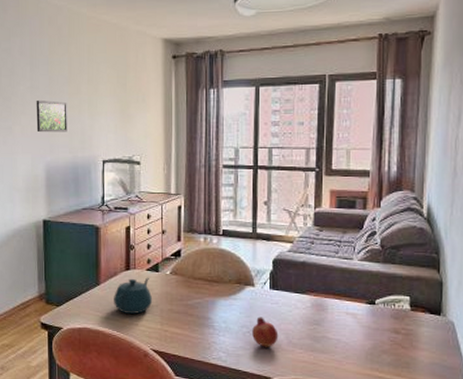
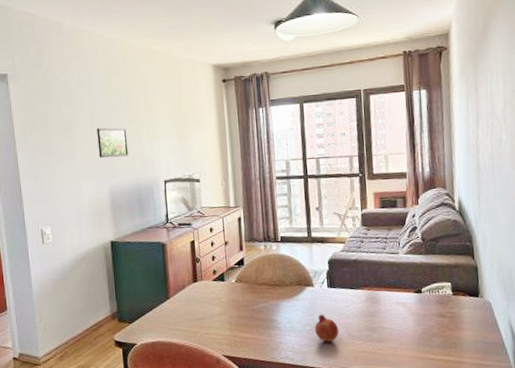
teapot: present [114,277,153,314] -> none [184,287,221,324]

